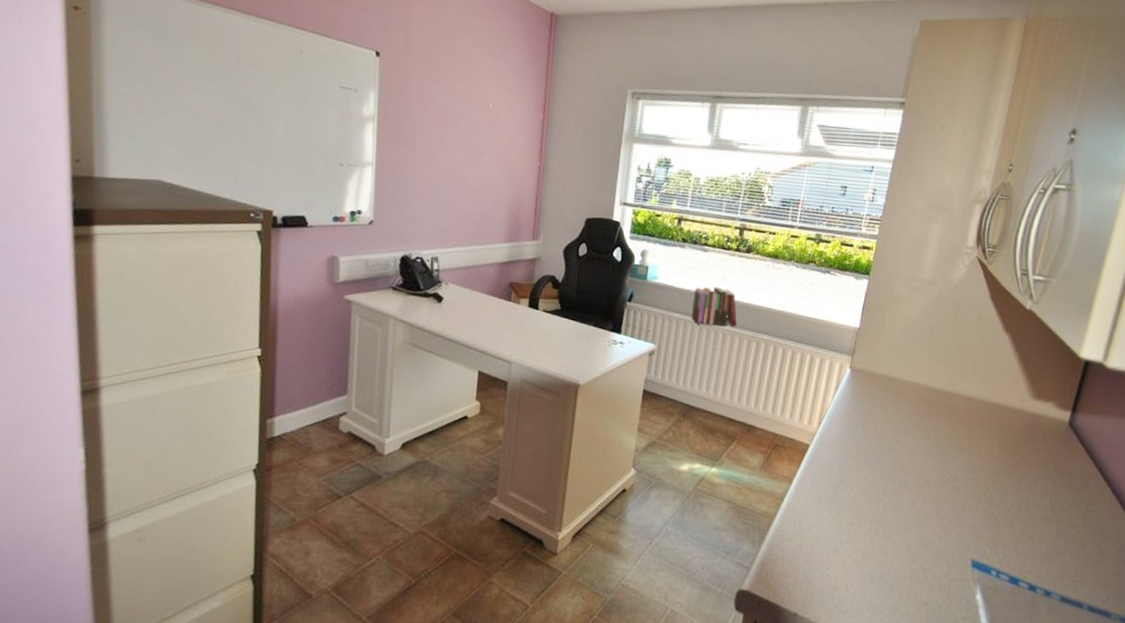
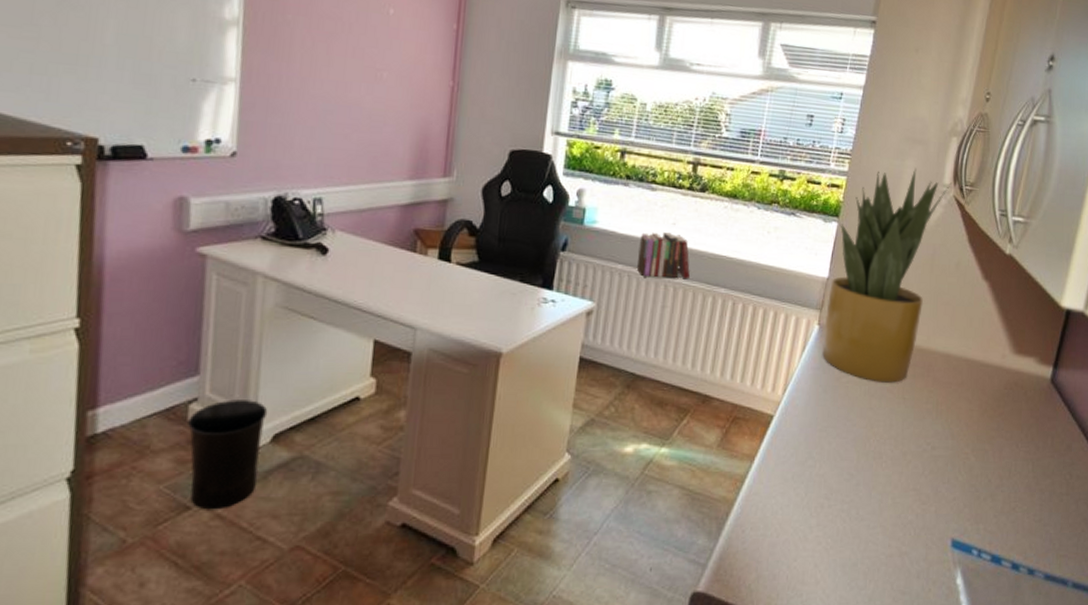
waste bin: none [339,414,398,499] -> present [188,399,268,509]
planter: none [854,232,975,421] -> present [822,168,951,383]

